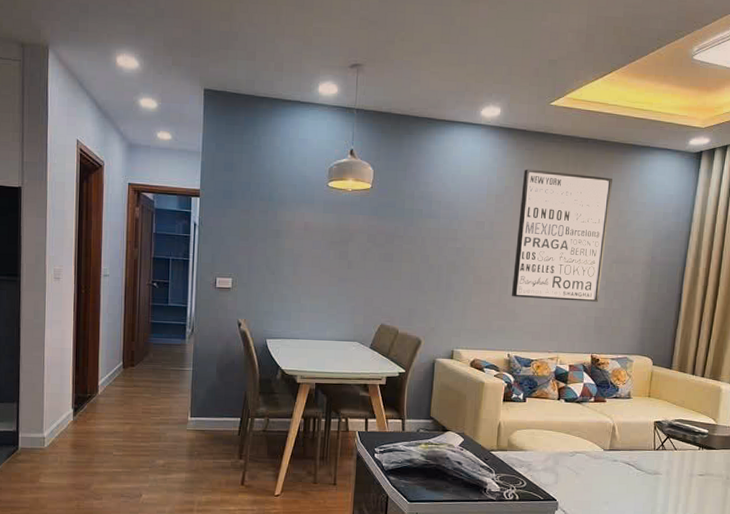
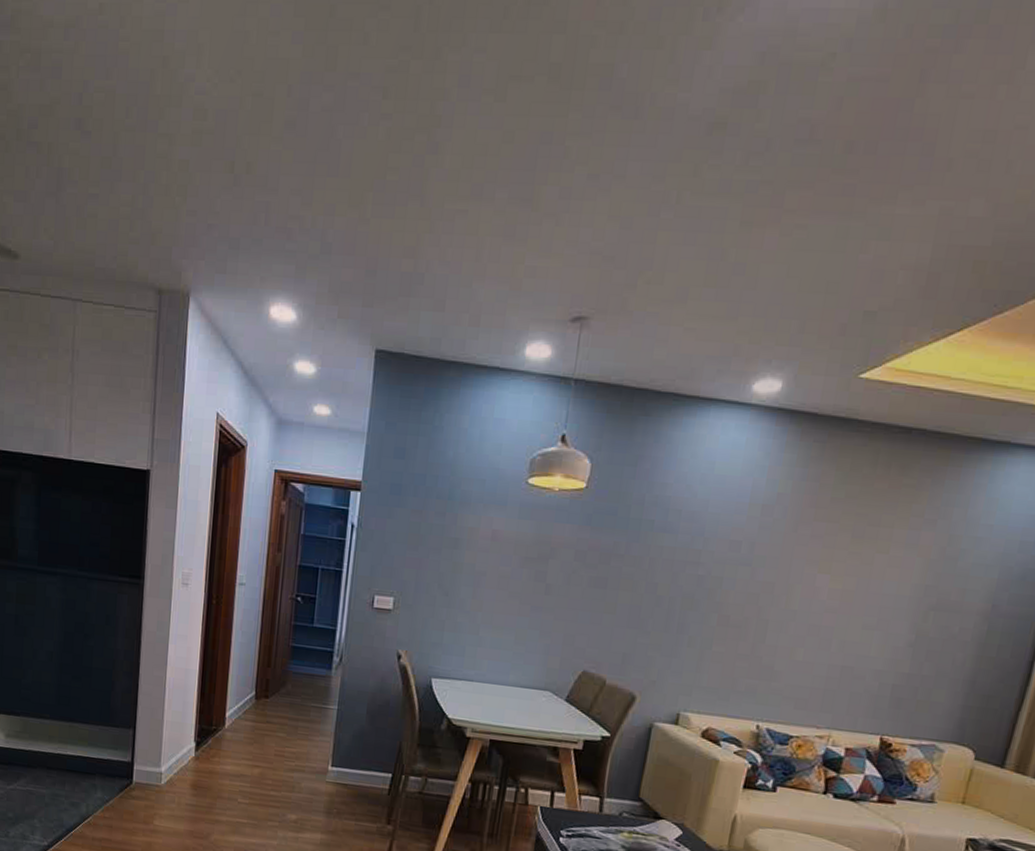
wall art: present [511,169,612,302] -> none [770,469,944,664]

